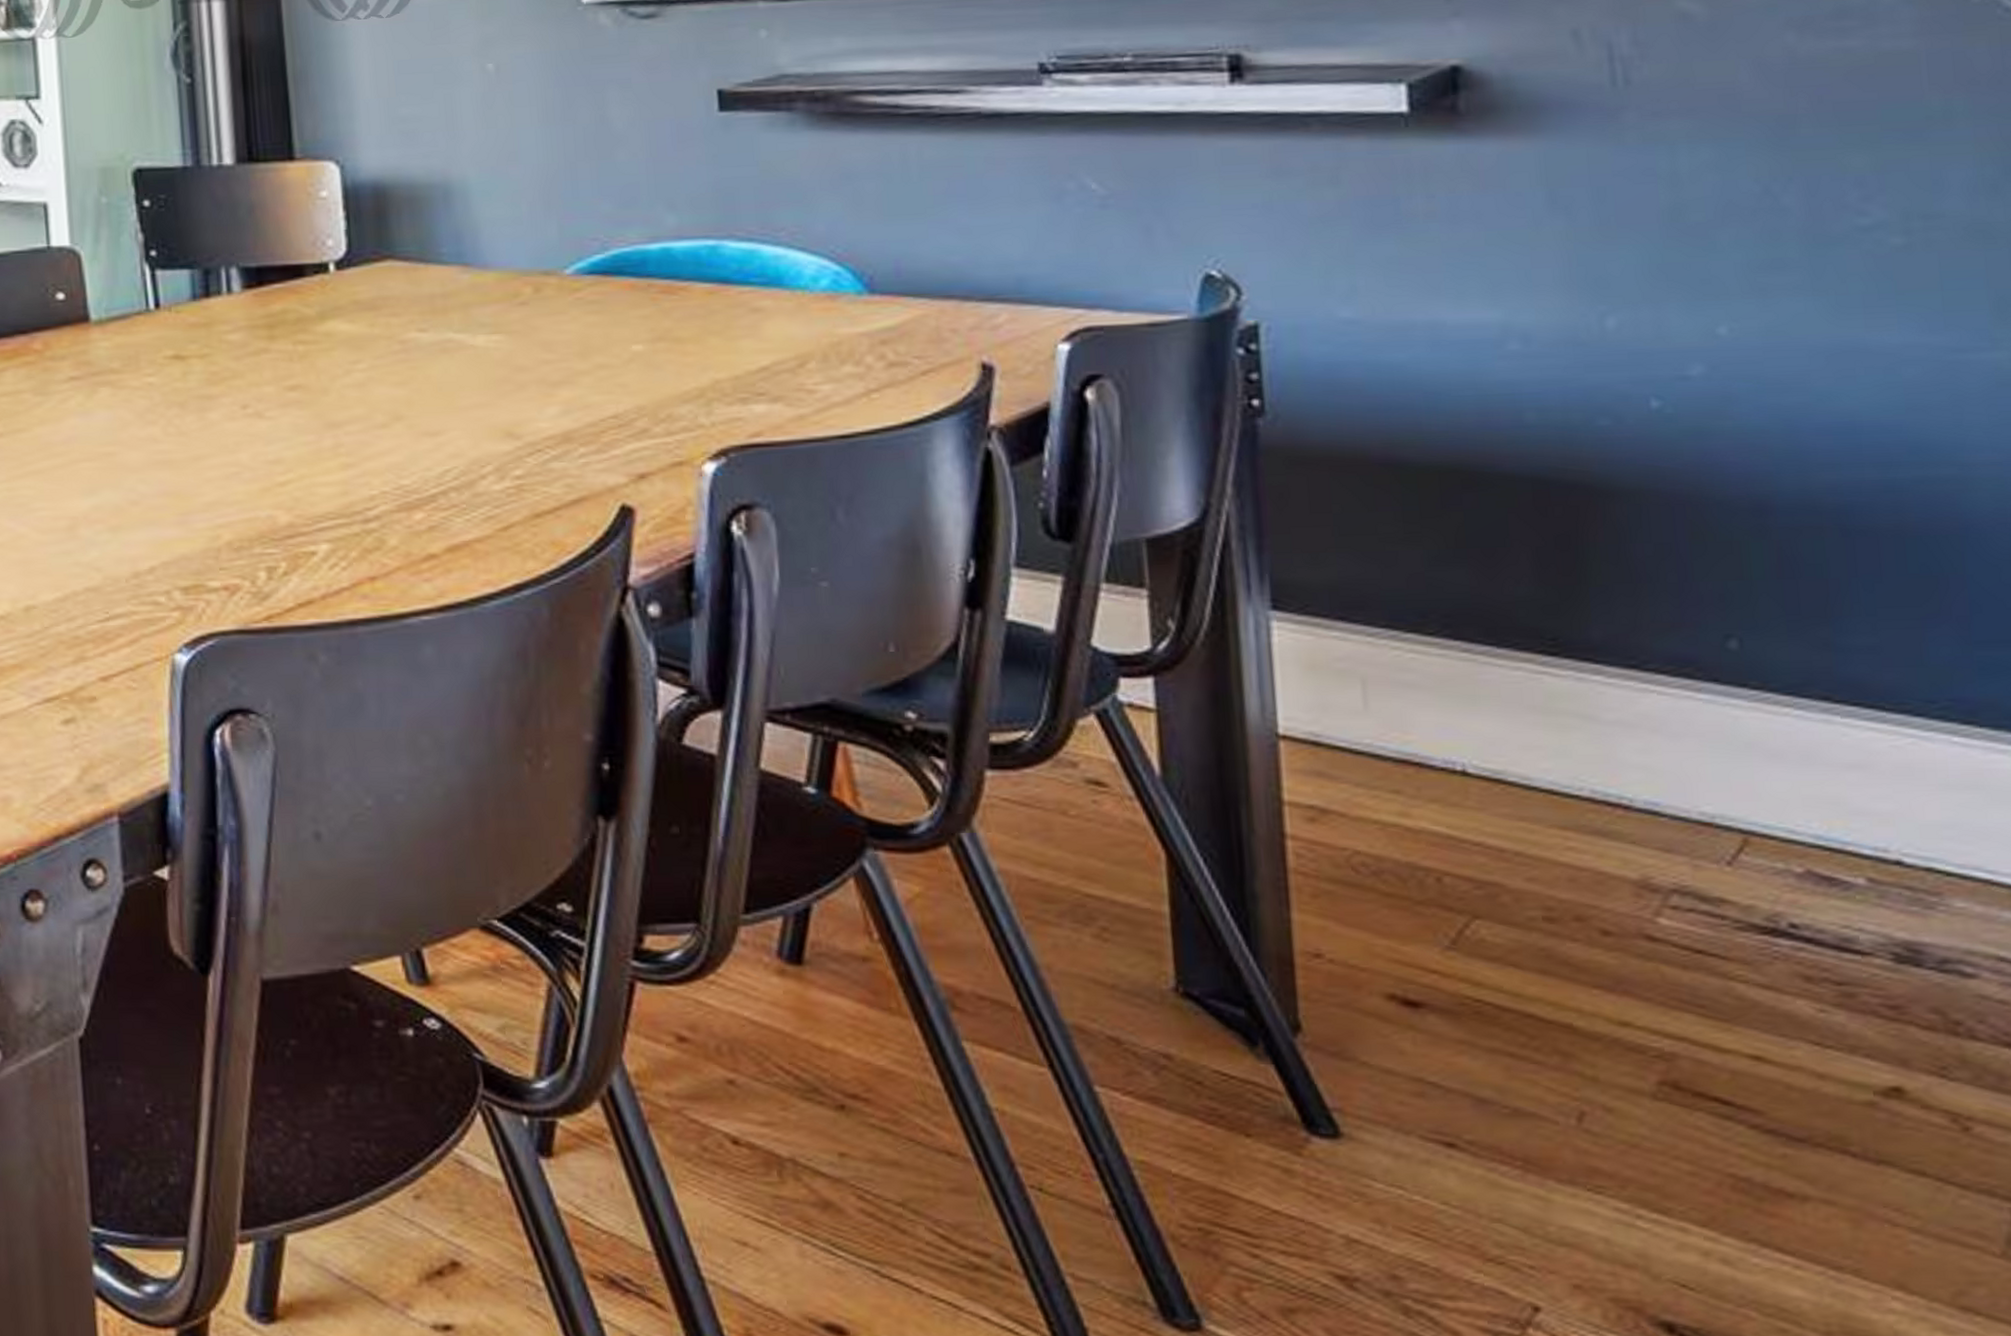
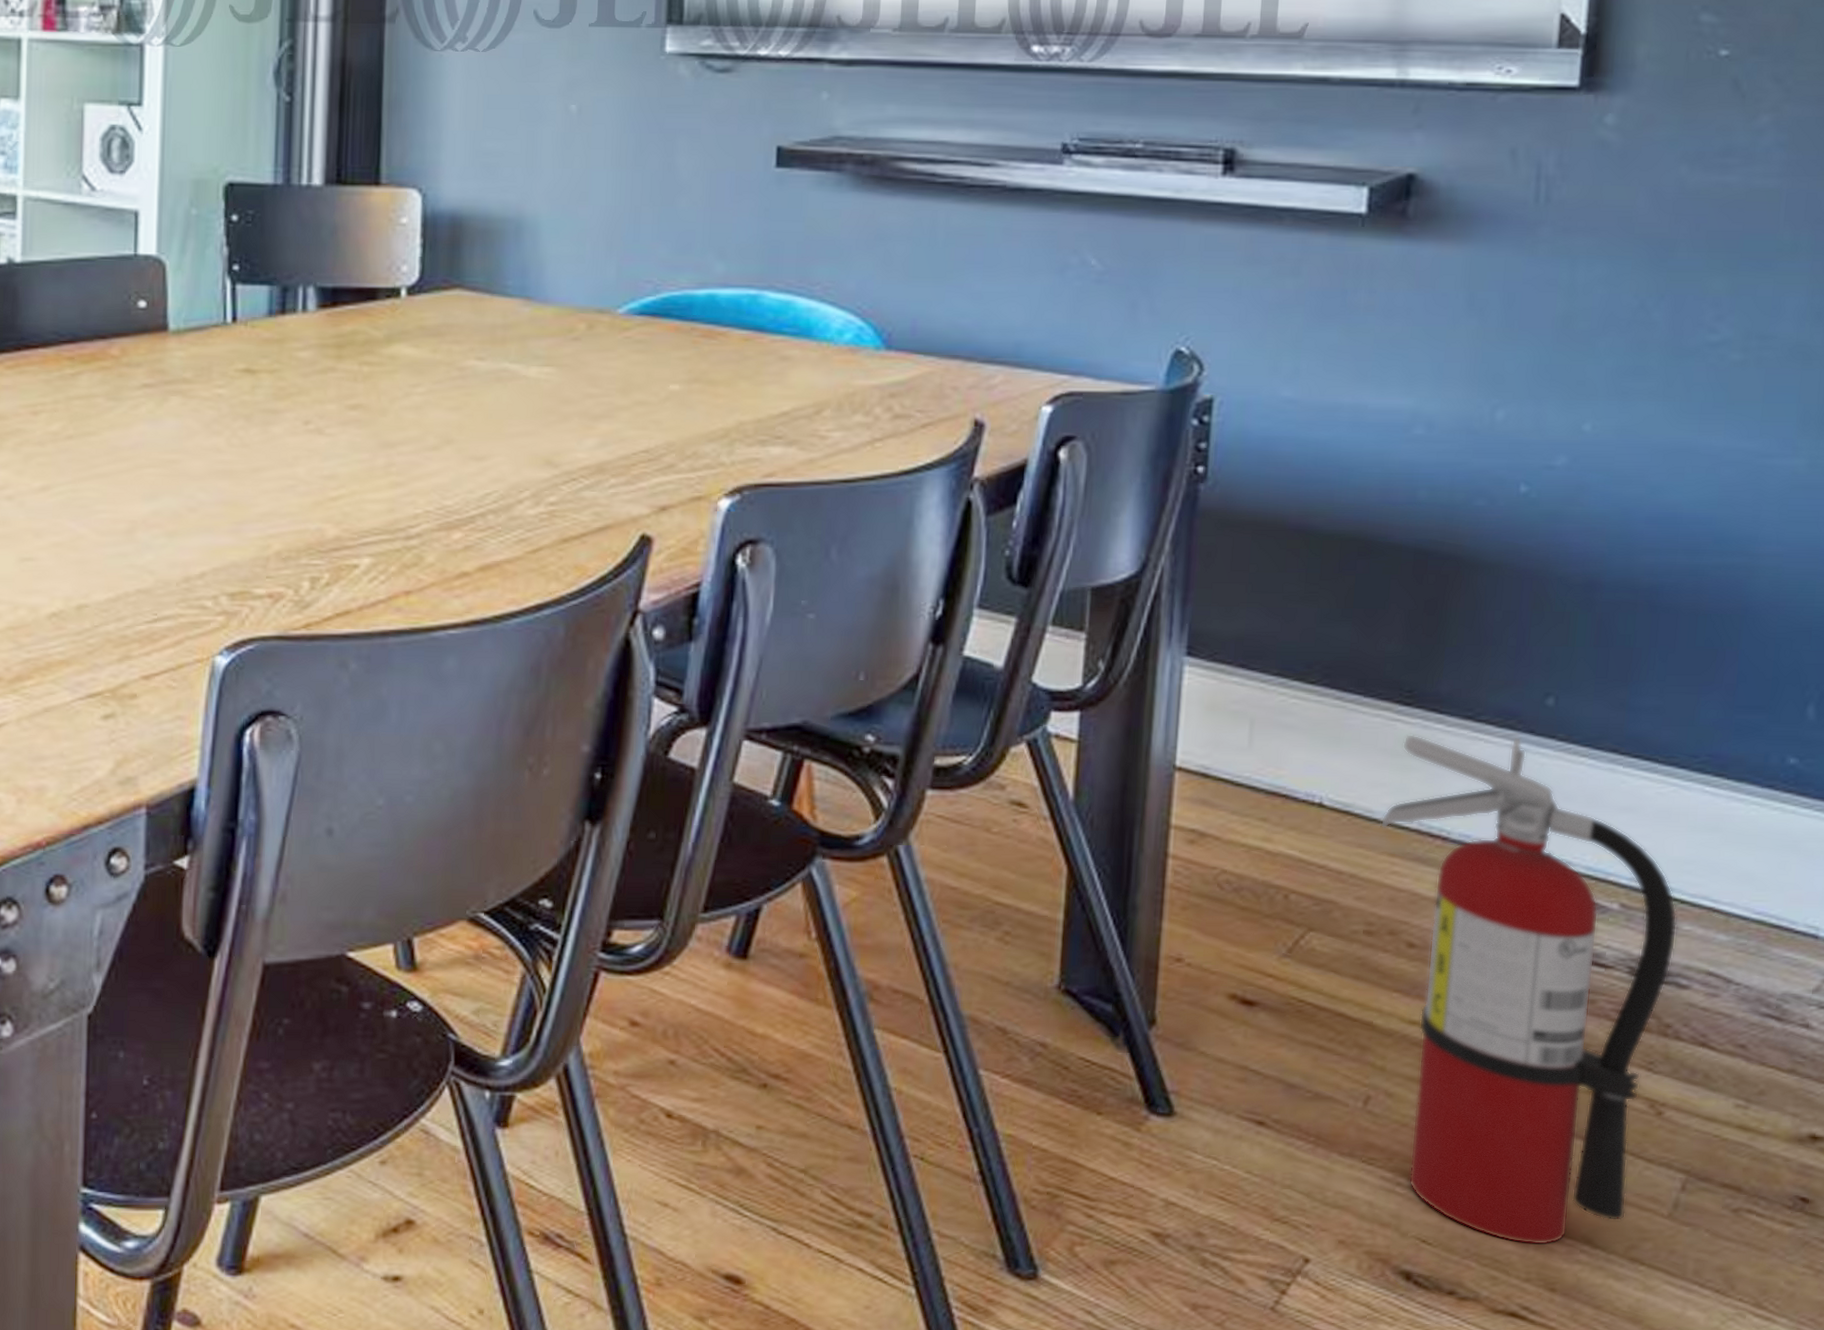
fire extinguisher: none [1542,687,1950,1291] -> present [1380,734,1678,1246]

